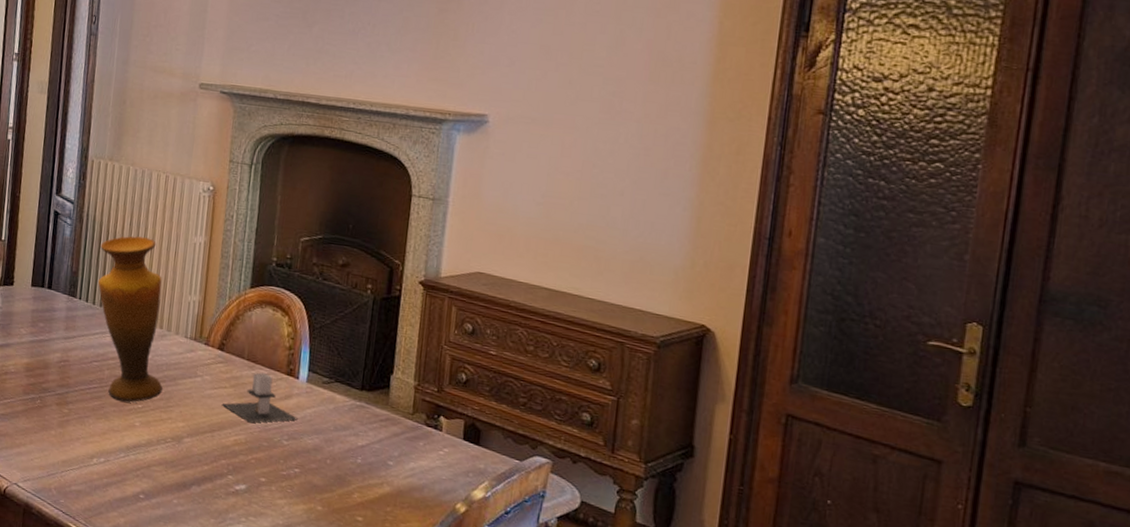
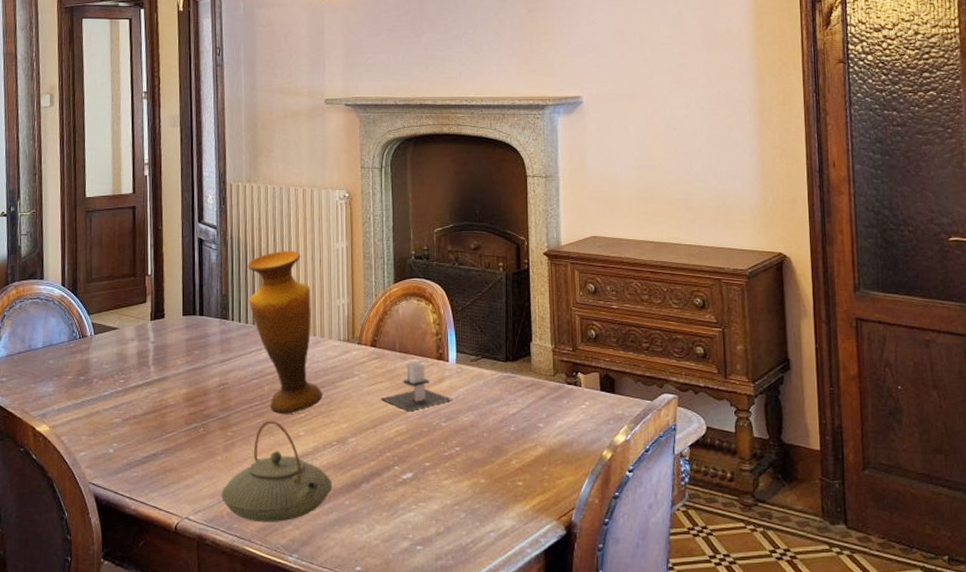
teapot: none [51,404,163,507] -> present [221,420,332,523]

